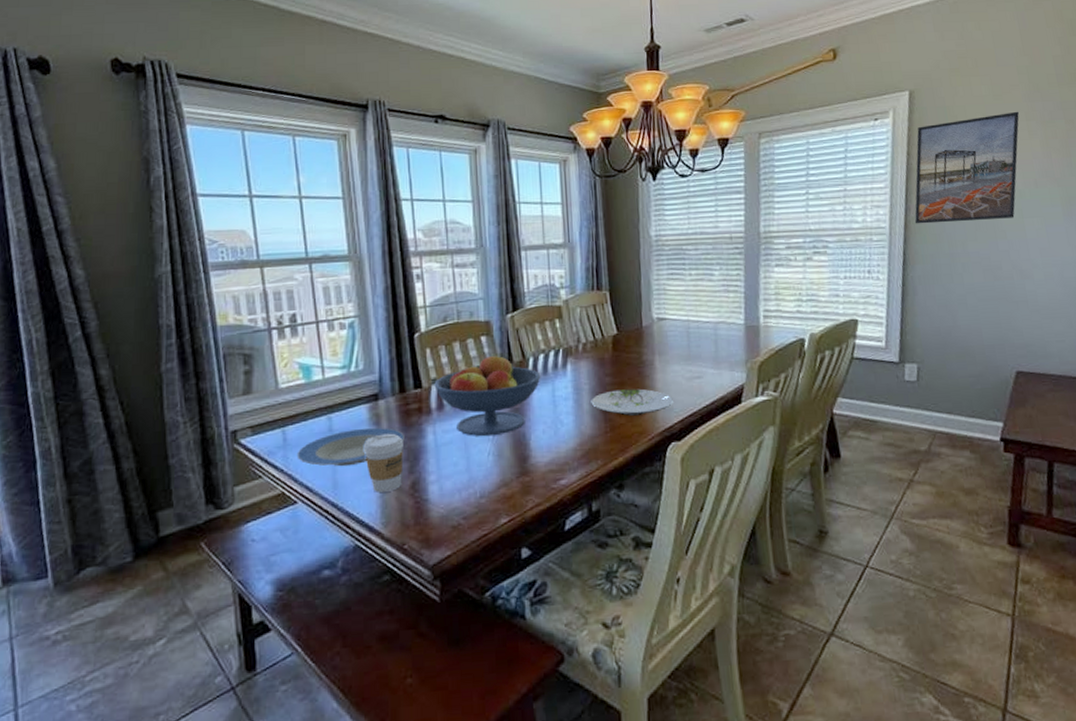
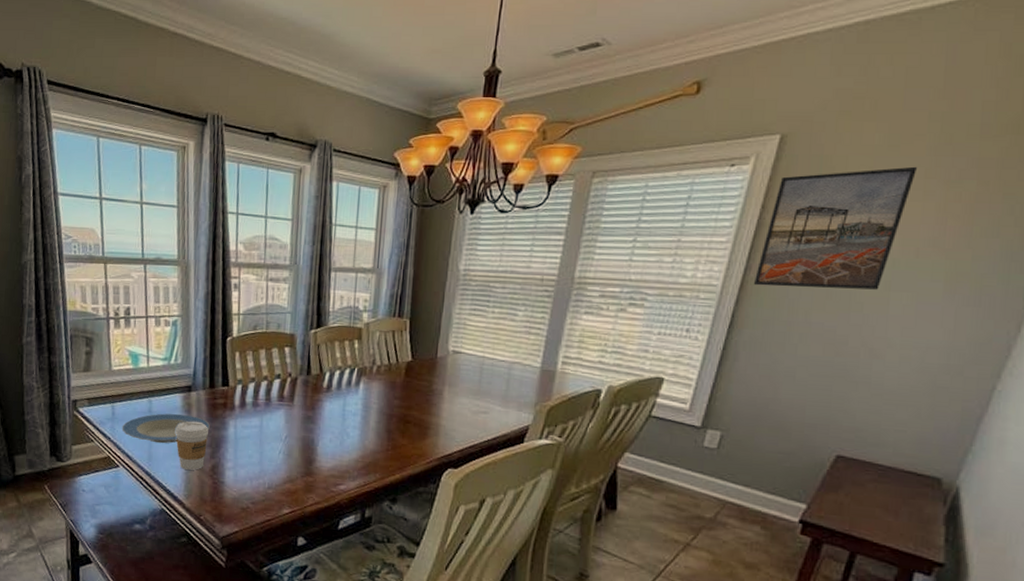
fruit bowl: present [434,353,541,437] -> none [239,364,335,437]
plate: present [591,389,673,416] -> none [377,413,456,440]

